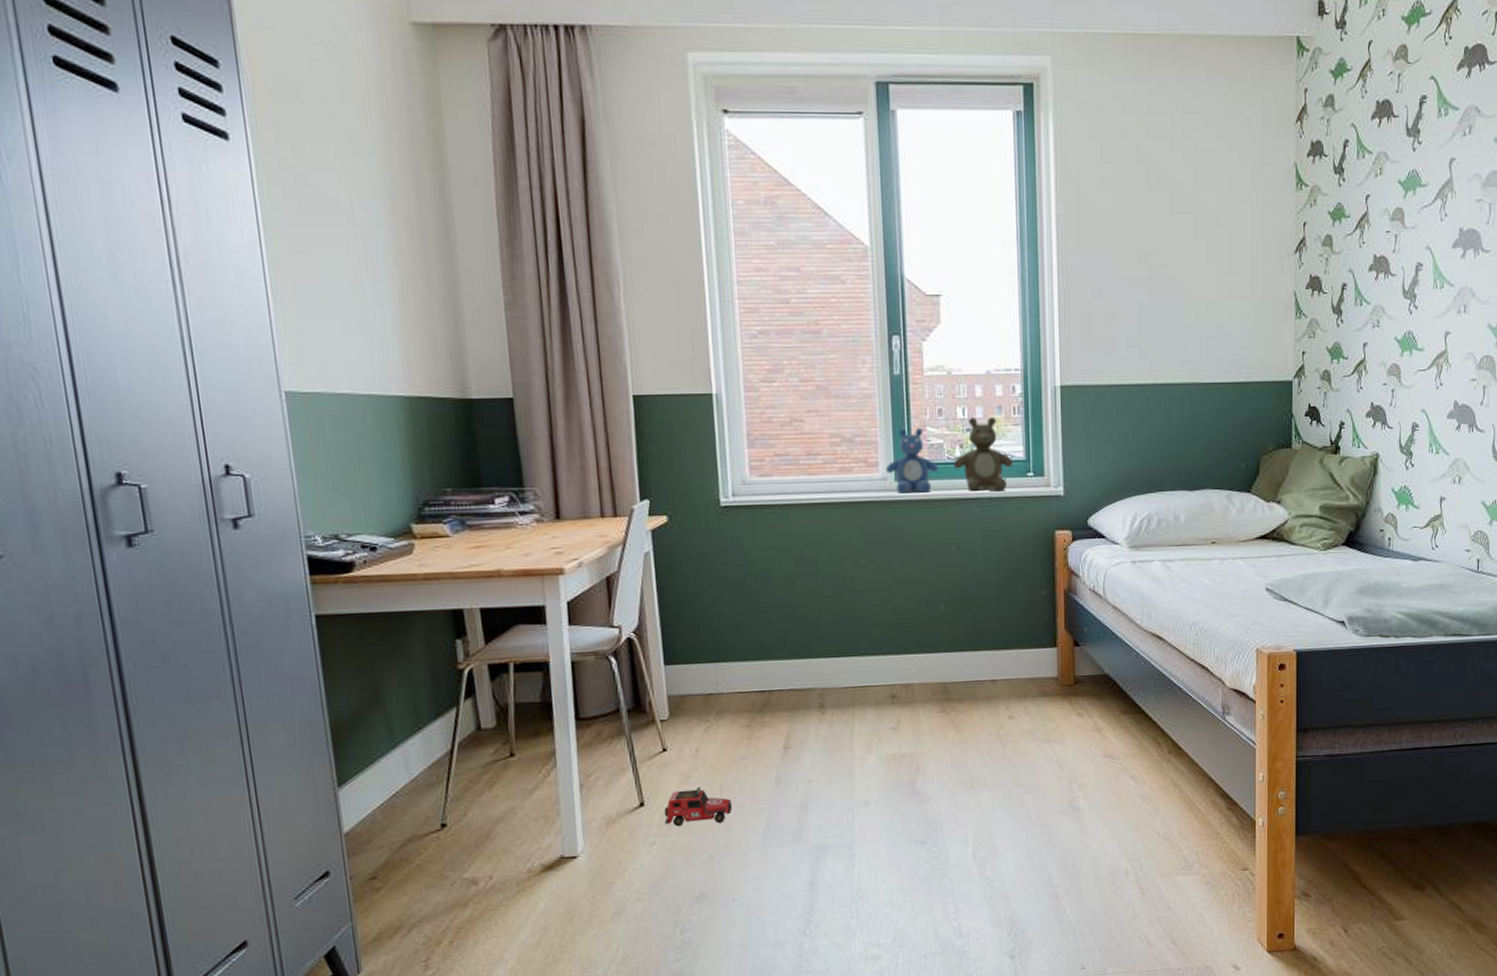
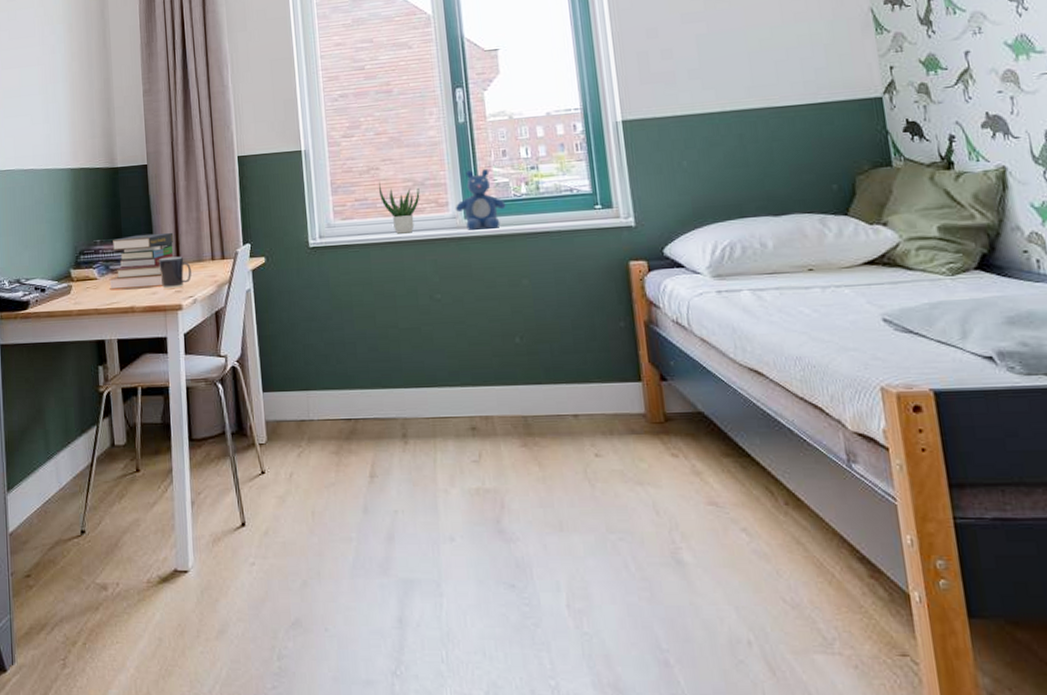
books: none [466,482,552,549] -> present [109,232,174,290]
mug: none [531,512,575,551] -> present [158,256,191,290]
toy truck: present [664,786,733,826] -> none [262,510,324,548]
potted plant: none [801,436,848,496] -> present [378,182,420,235]
teddy bear: present [953,416,1013,492] -> none [519,154,580,227]

